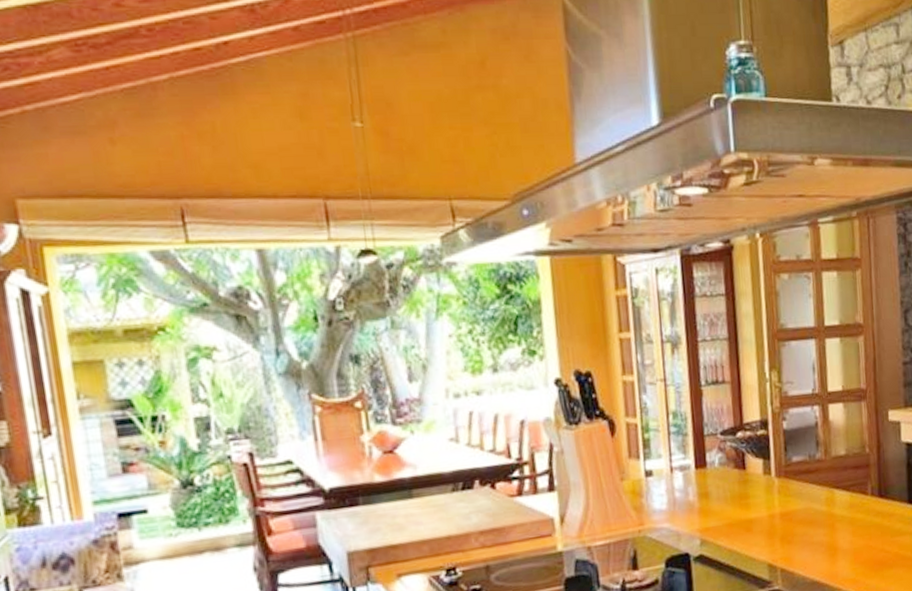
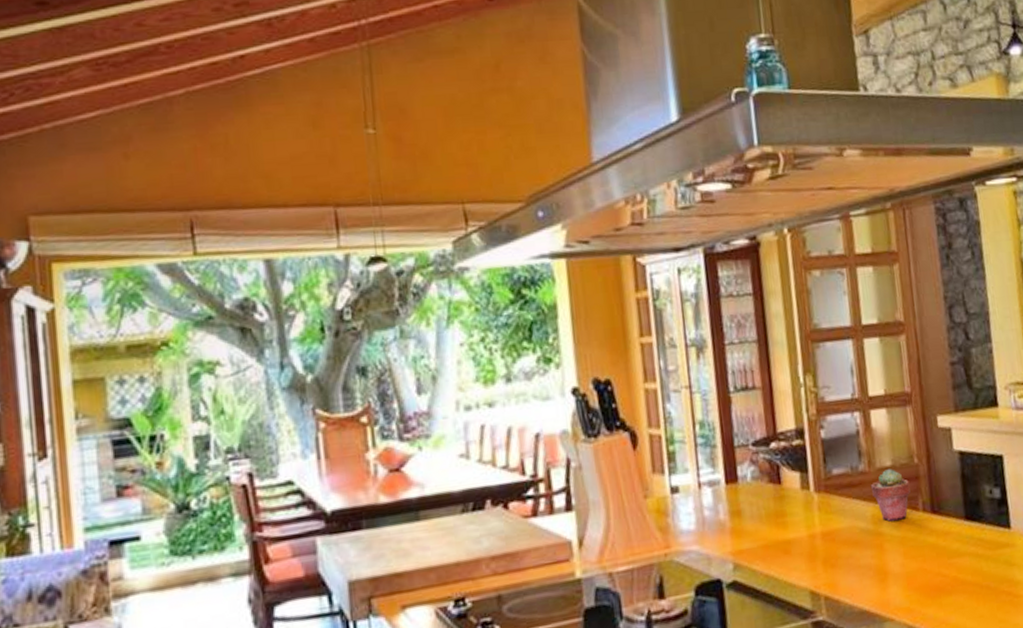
potted succulent: none [825,457,861,504] -> present [870,469,910,522]

